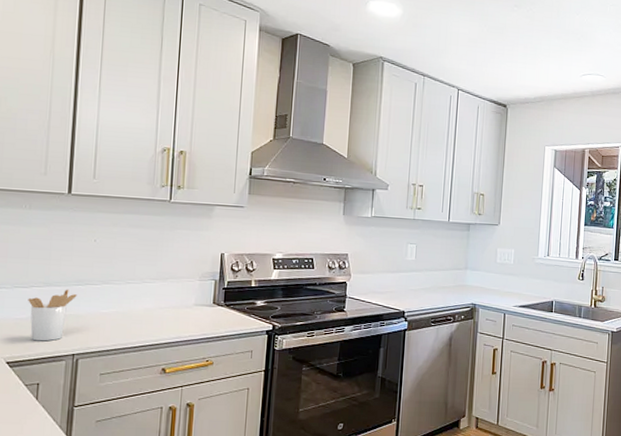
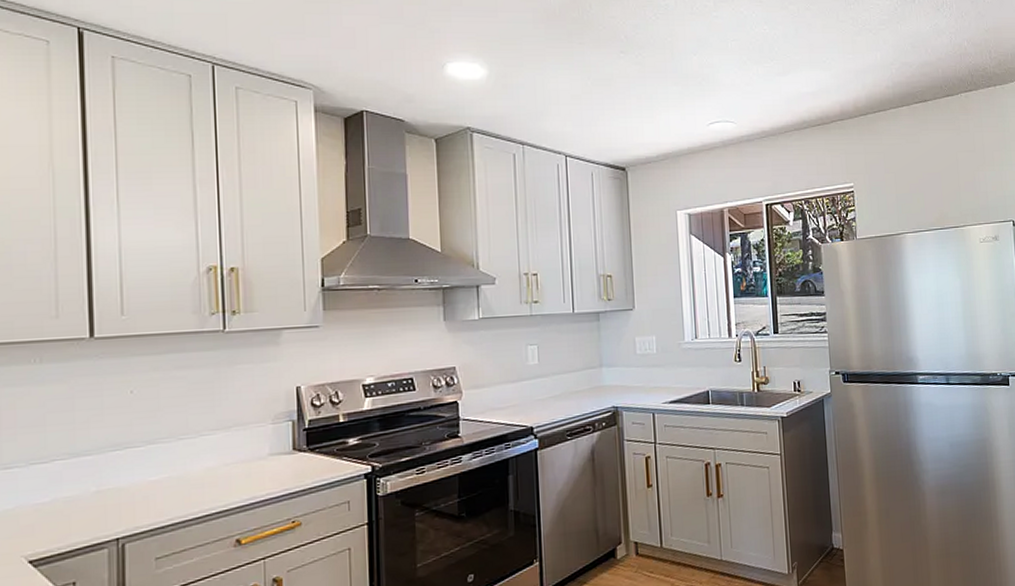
utensil holder: present [28,289,77,341] -> none [50,457,115,529]

